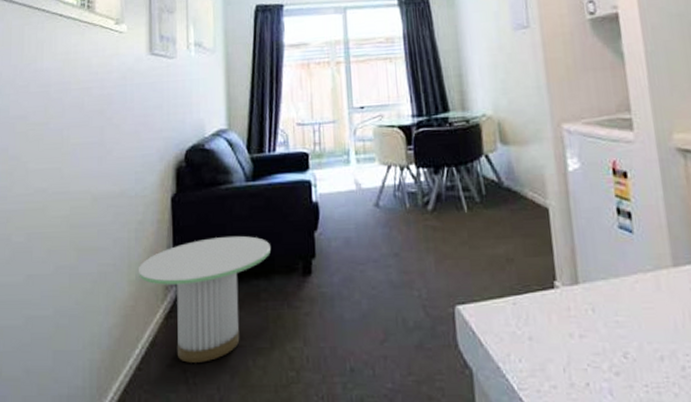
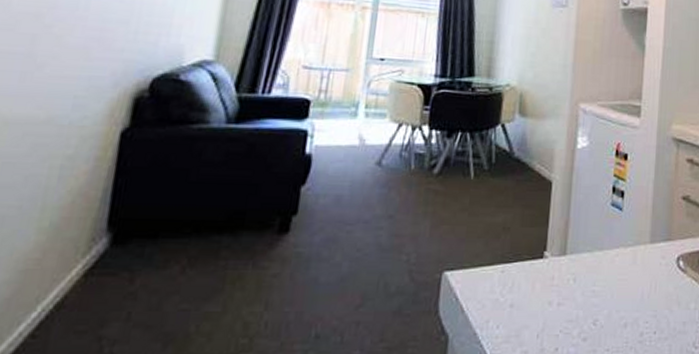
side table: present [138,235,272,363] -> none [53,183,245,329]

